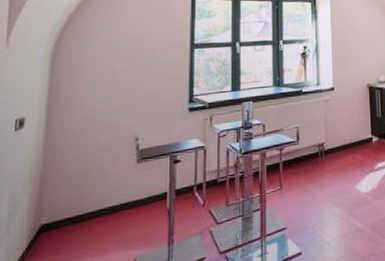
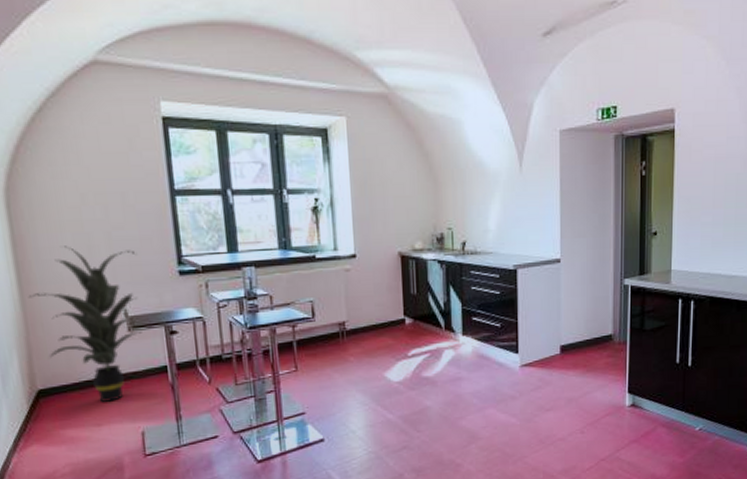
indoor plant: none [52,92,155,234] -> present [28,246,142,403]

